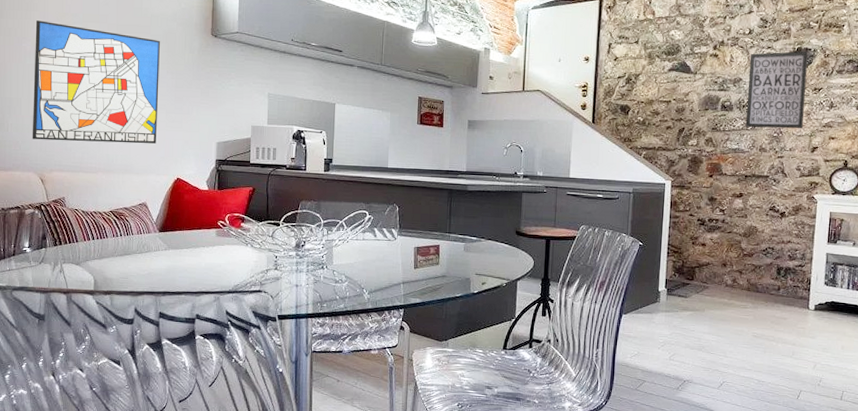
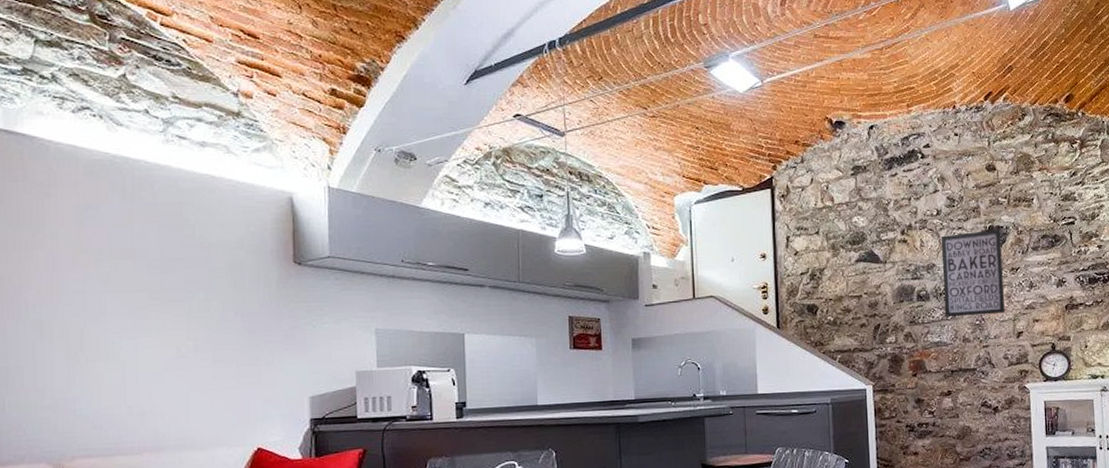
wall art: present [32,20,160,144] -> none [40,261,226,419]

